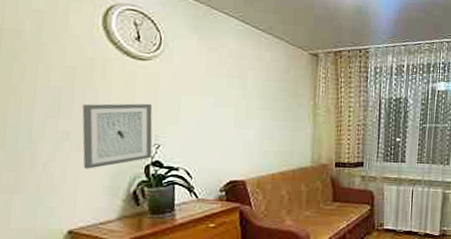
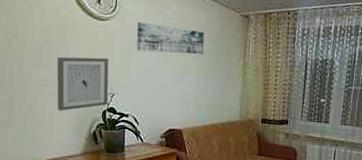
wall art: none [187,61,269,97] -> present [136,22,205,55]

